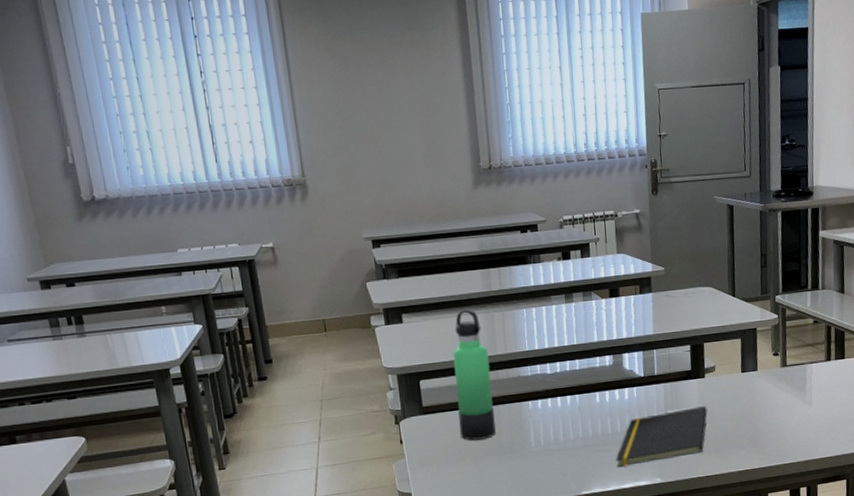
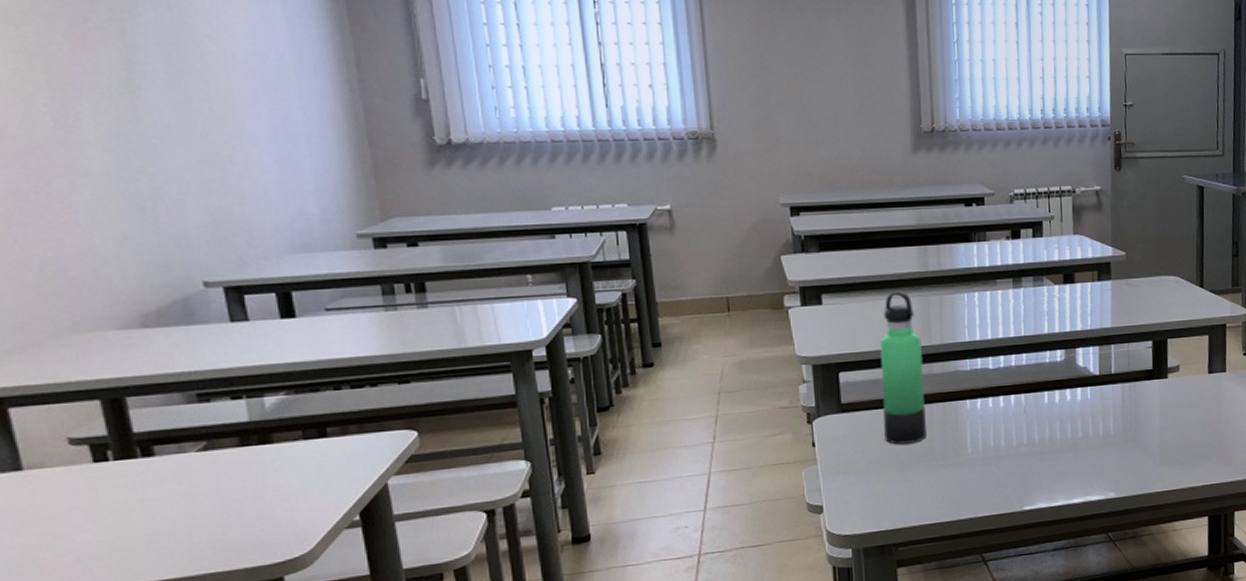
notepad: present [615,406,708,467] -> none [1064,410,1170,479]

